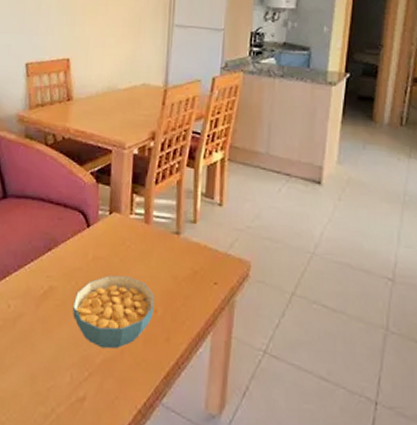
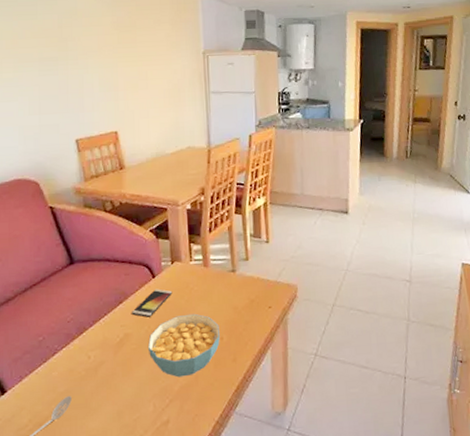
smartphone: none [60,240,107,273] -> present [132,289,173,318]

